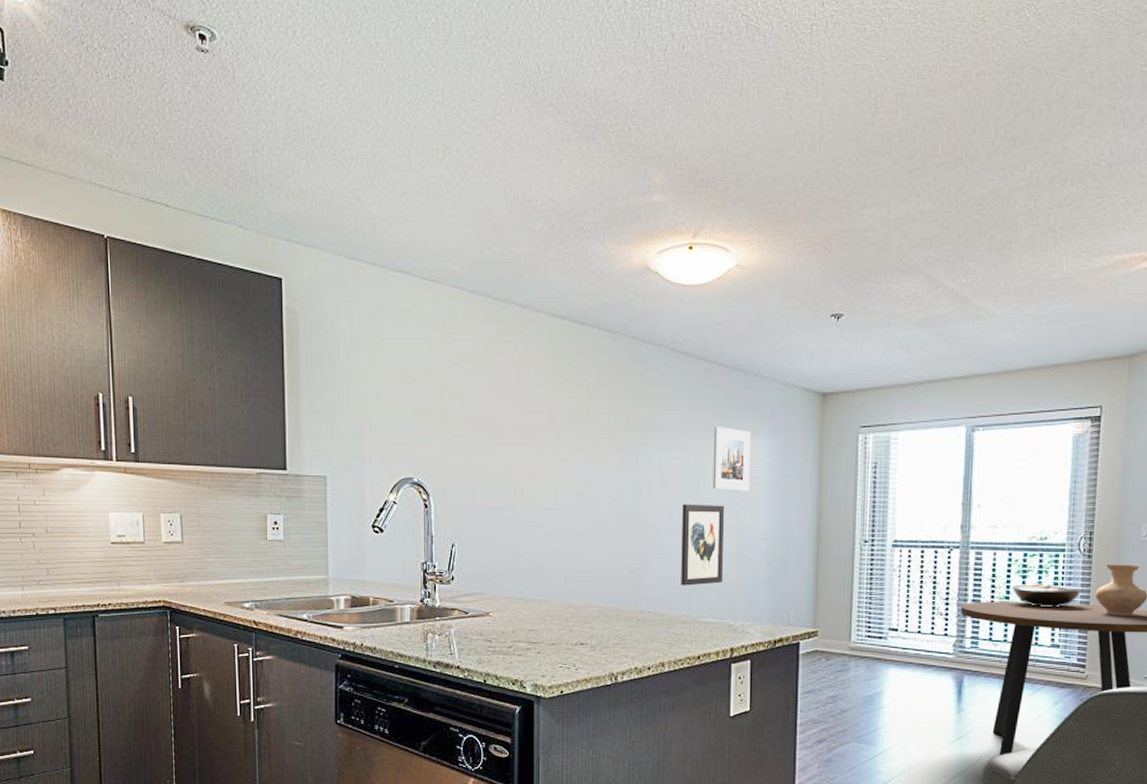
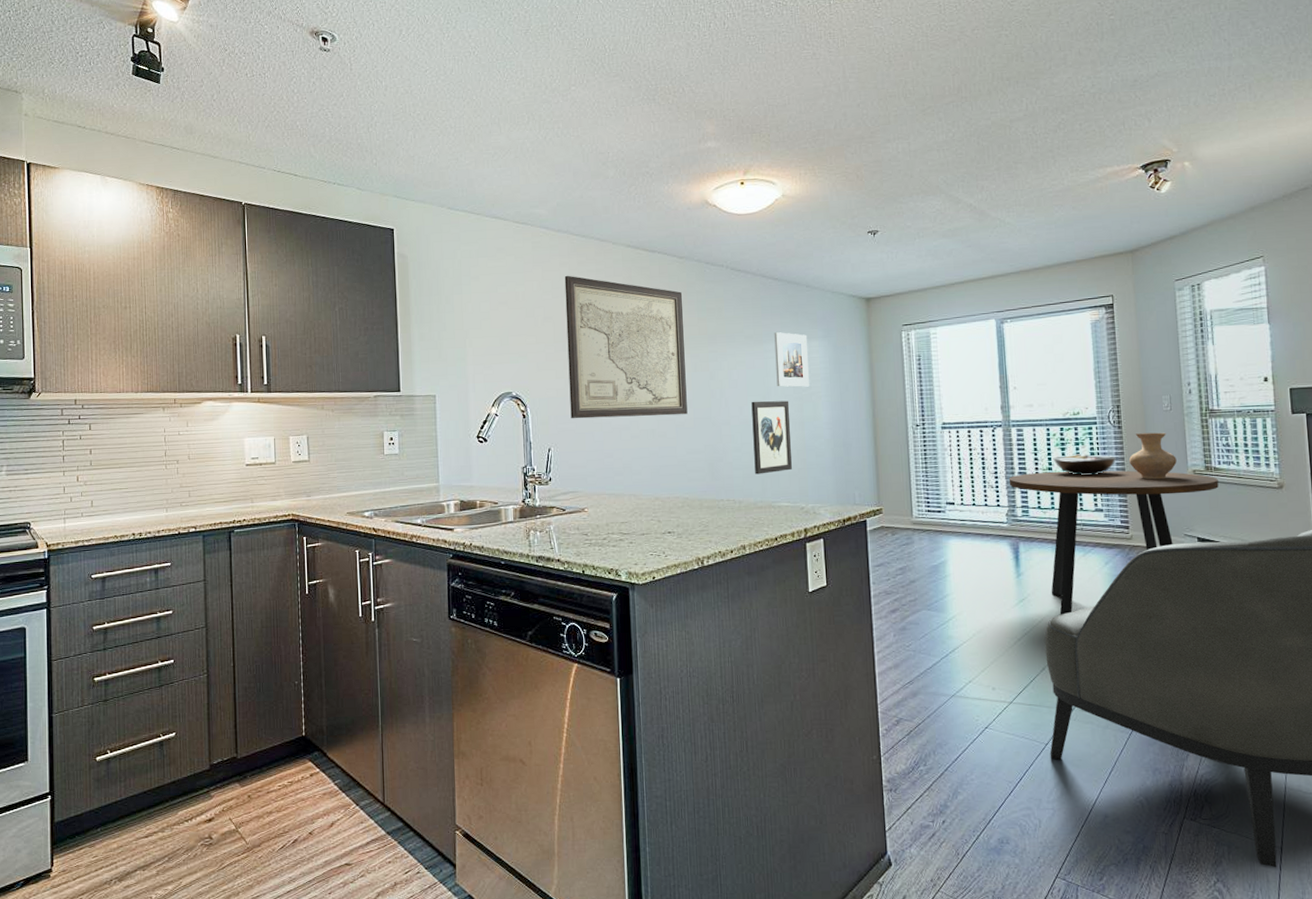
wall art: none [478,346,613,515] -> present [564,275,688,419]

